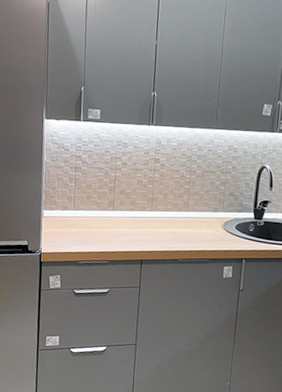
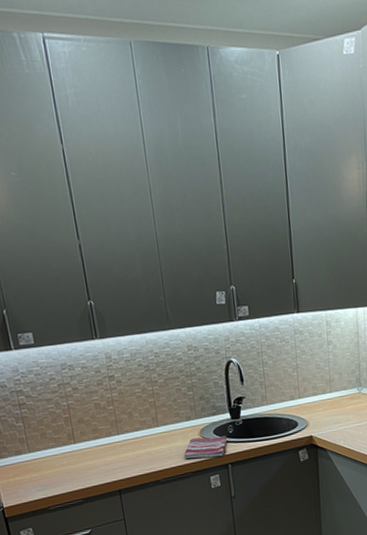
dish towel: none [204,228,247,251] -> present [183,436,228,459]

